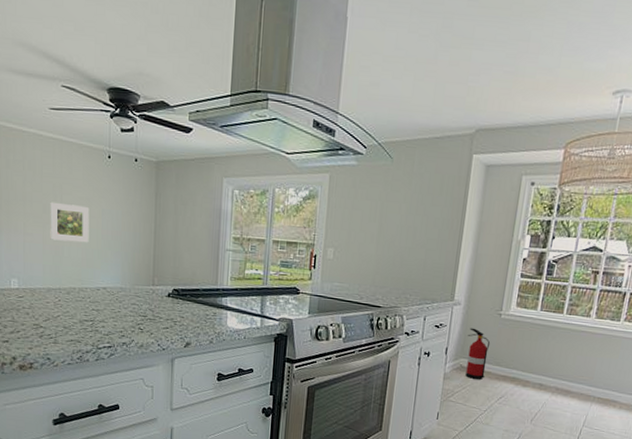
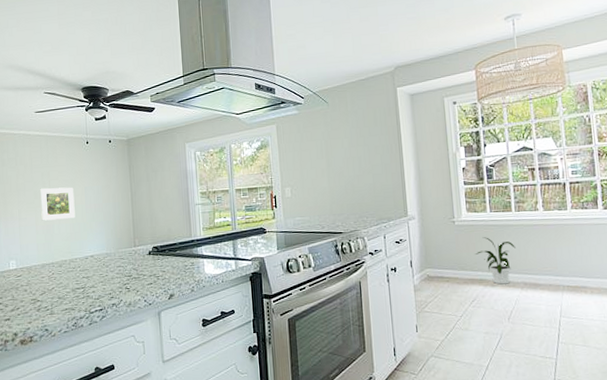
fire extinguisher: present [465,327,491,380] -> none [427,238,453,288]
house plant: none [514,335,557,387] -> present [475,237,515,285]

